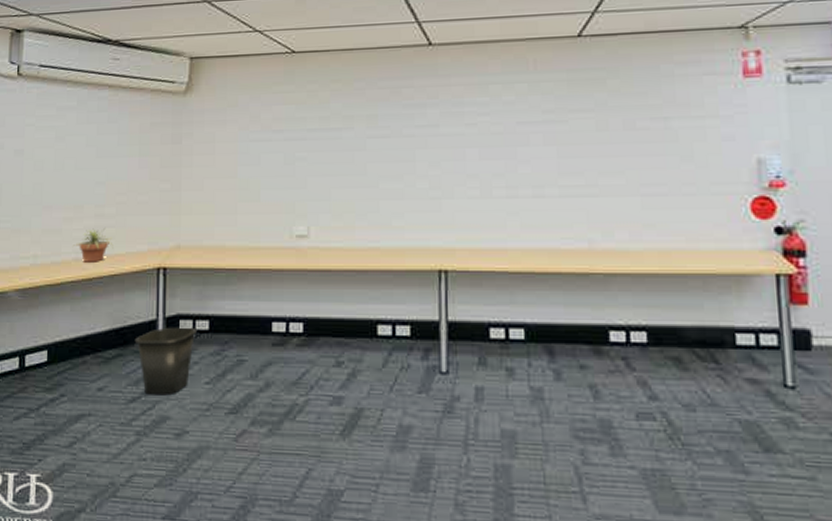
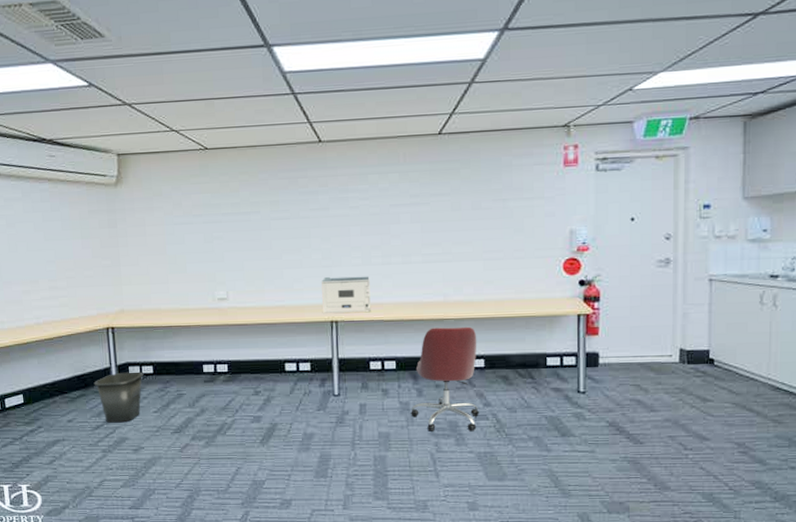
potted plant: present [72,228,113,262] -> none [33,298,68,326]
printer: none [427,212,492,261] -> present [321,276,371,314]
office chair: none [545,285,642,437] -> present [411,326,479,432]

